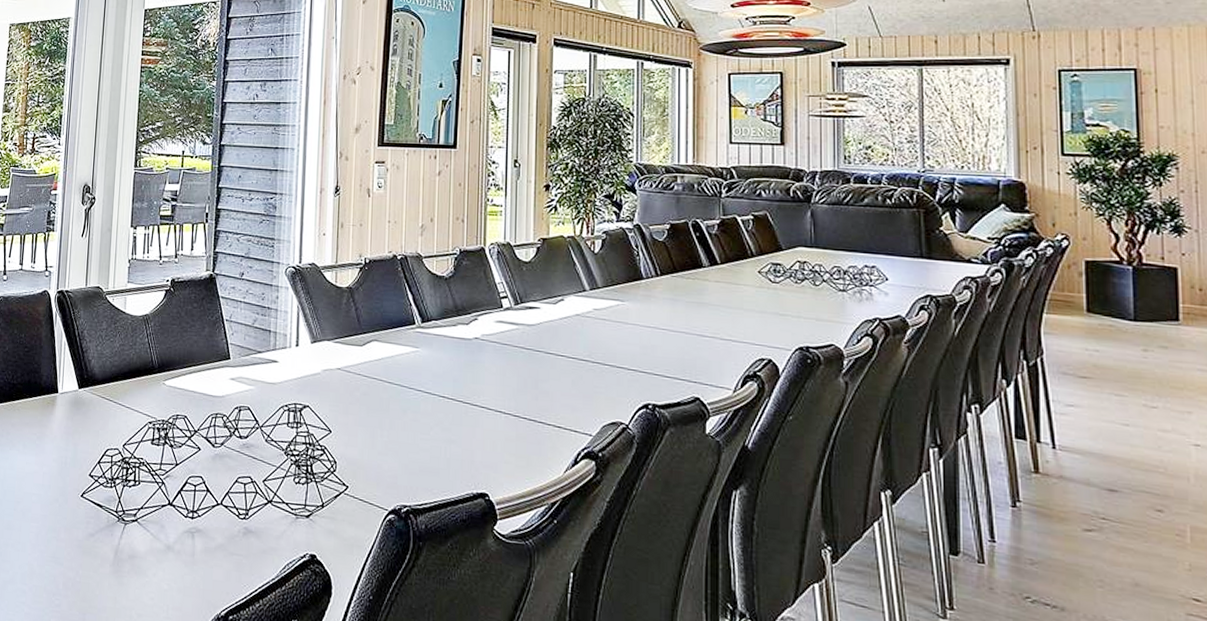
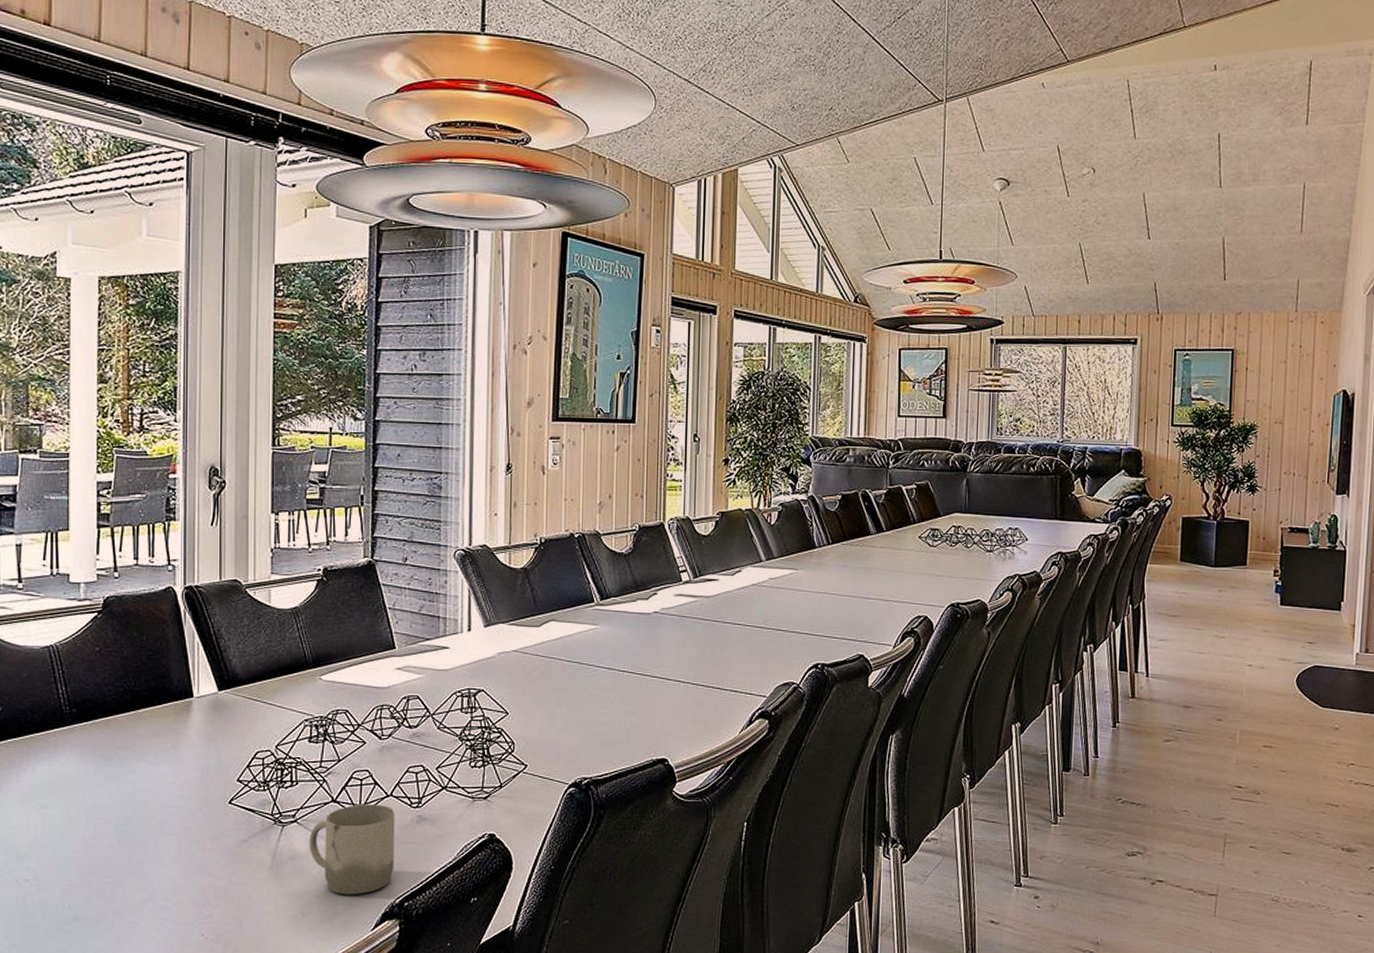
cup: none [146,510,224,602] -> present [309,804,395,895]

